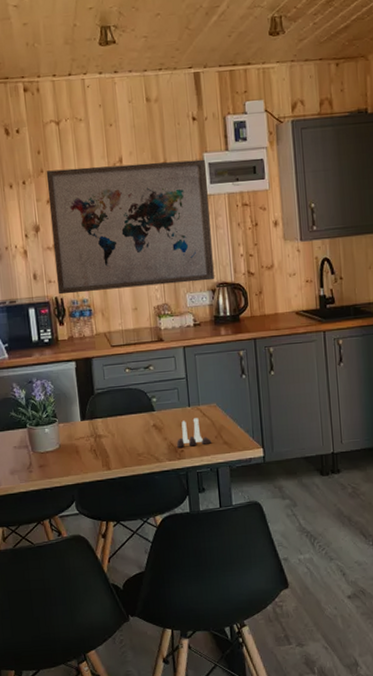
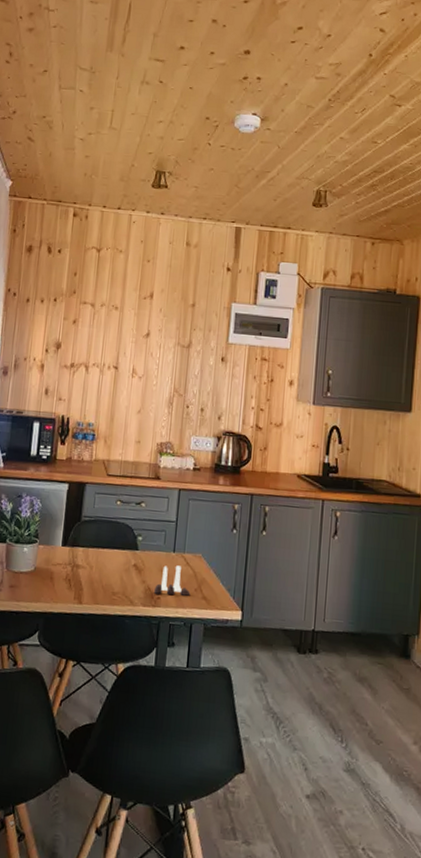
wall art: present [46,159,215,295] -> none [65,292,232,427]

